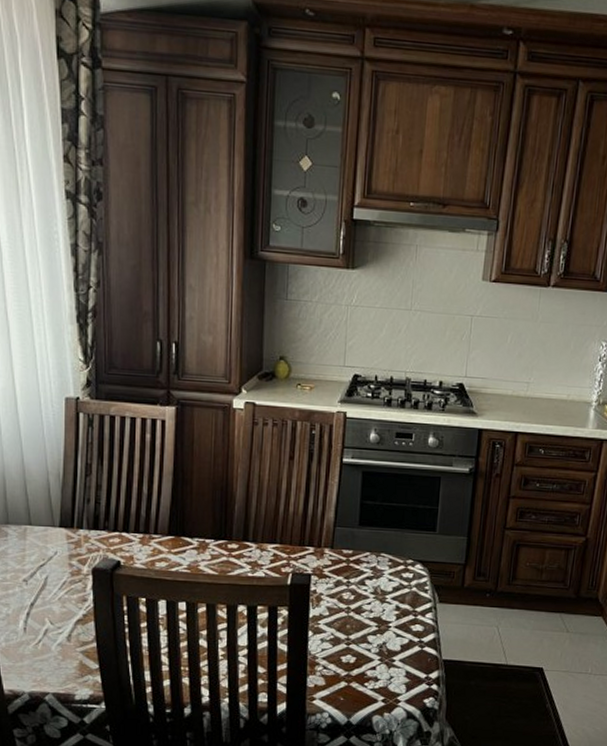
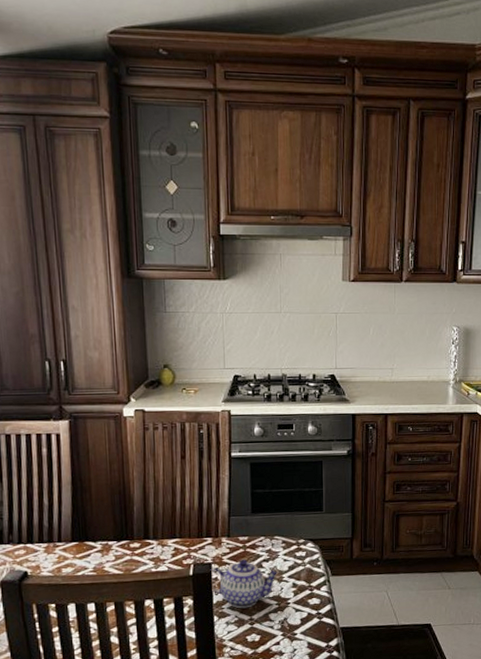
teapot: none [309,574,383,627] -> present [210,559,280,609]

